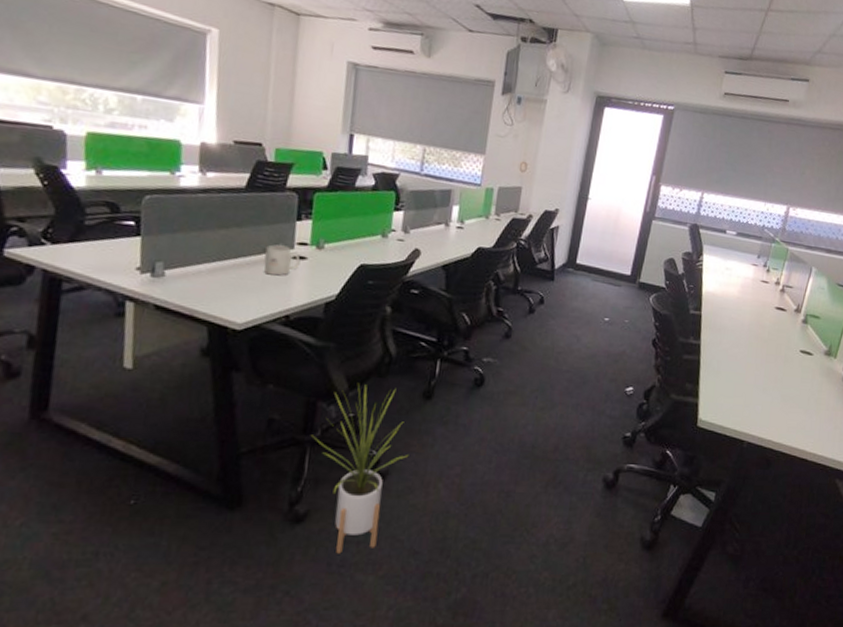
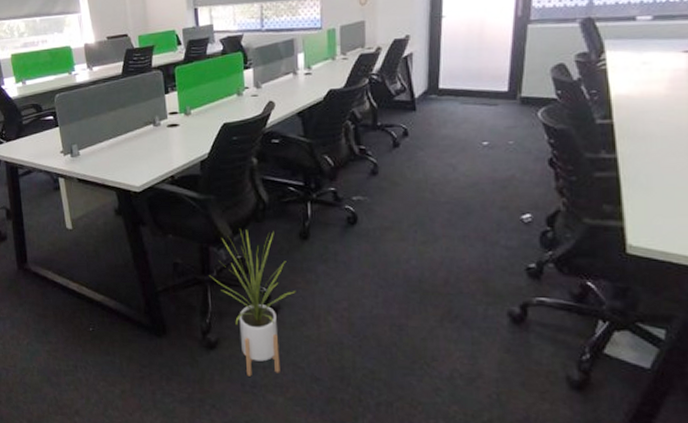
mug: present [263,244,301,276] -> none [146,117,174,143]

